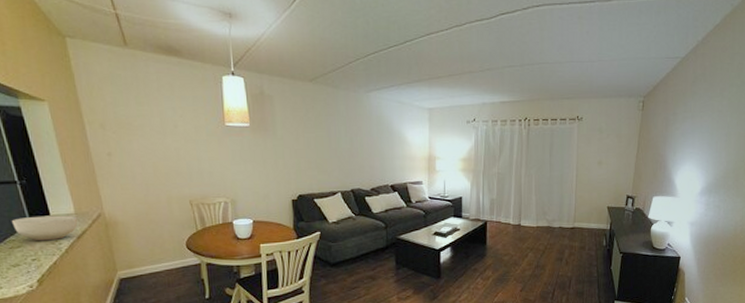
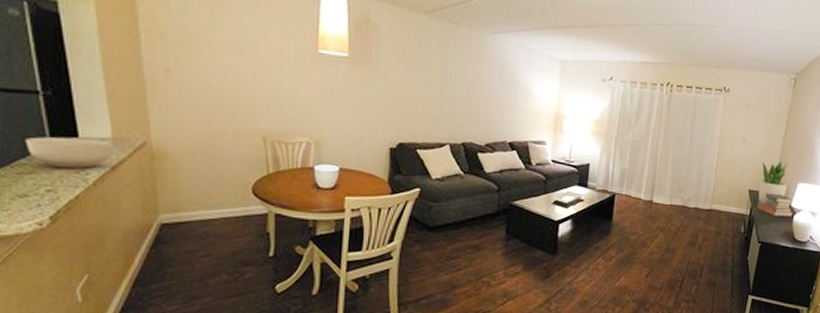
planter: none [617,177,642,218] -> present [758,160,787,203]
books: none [617,207,650,228] -> present [757,193,793,217]

